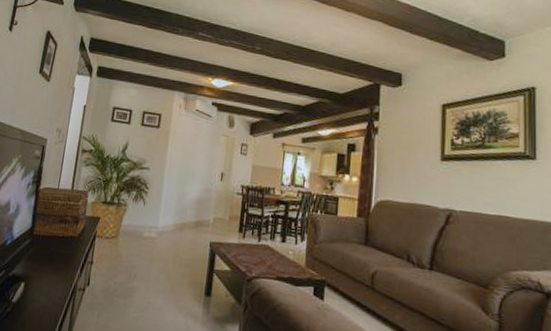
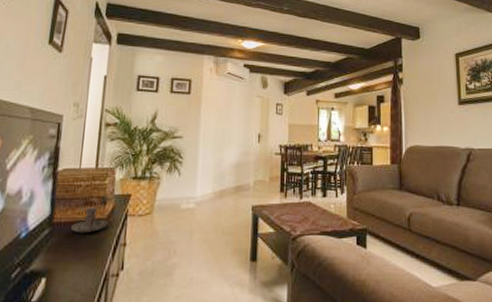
candle holder: none [48,225,79,248] -> present [71,207,109,233]

